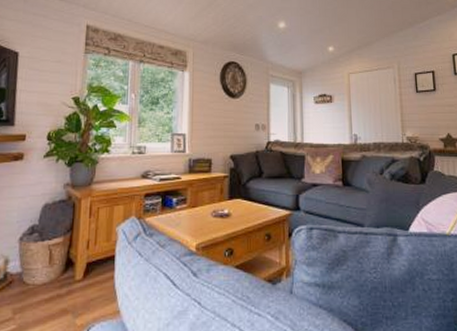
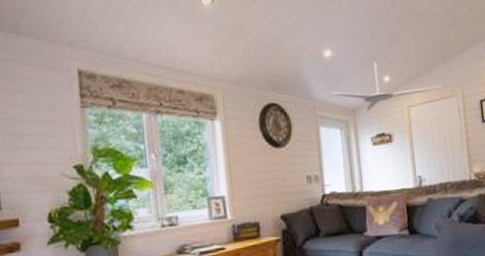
ceiling fan: none [283,34,380,75] -> present [332,62,443,111]

